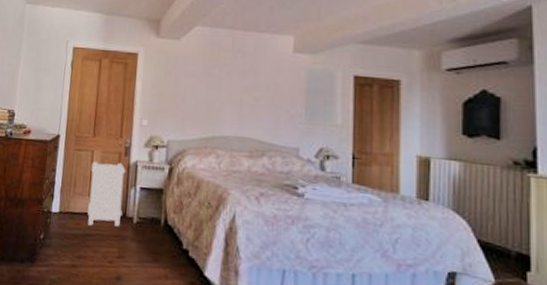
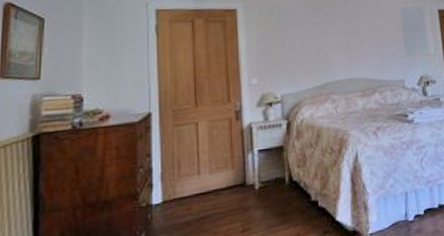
laundry basket: present [87,161,126,227] -> none [197,128,241,207]

